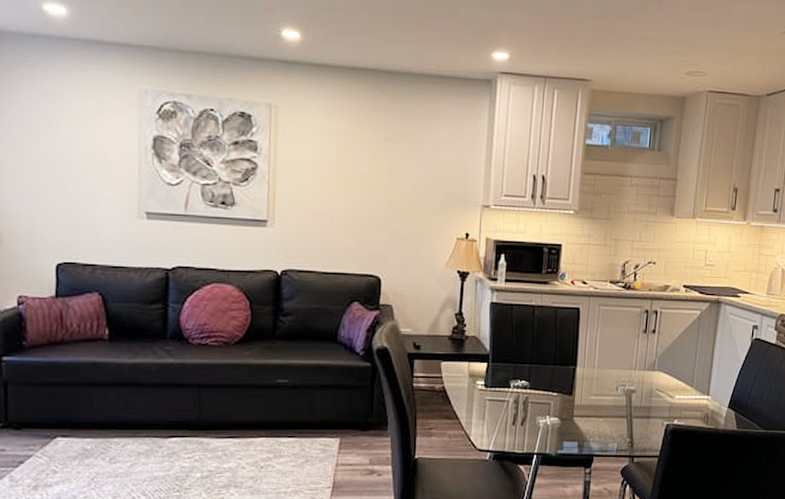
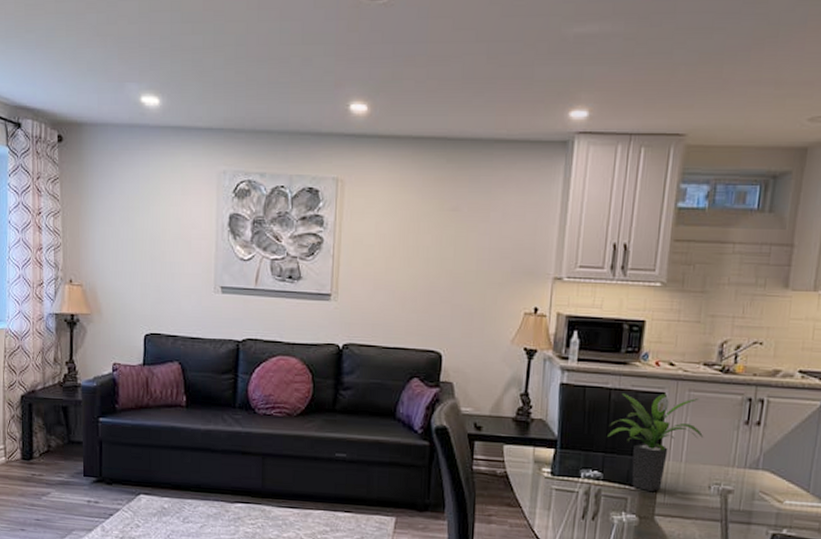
potted plant: none [533,309,612,397] -> present [607,393,704,492]

